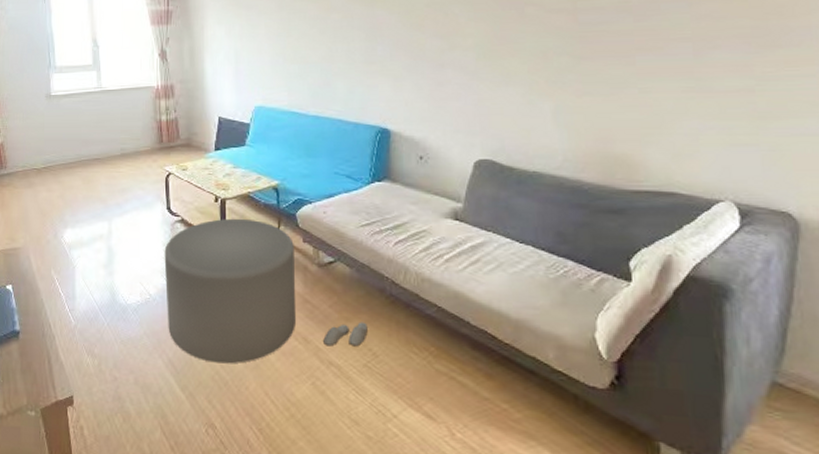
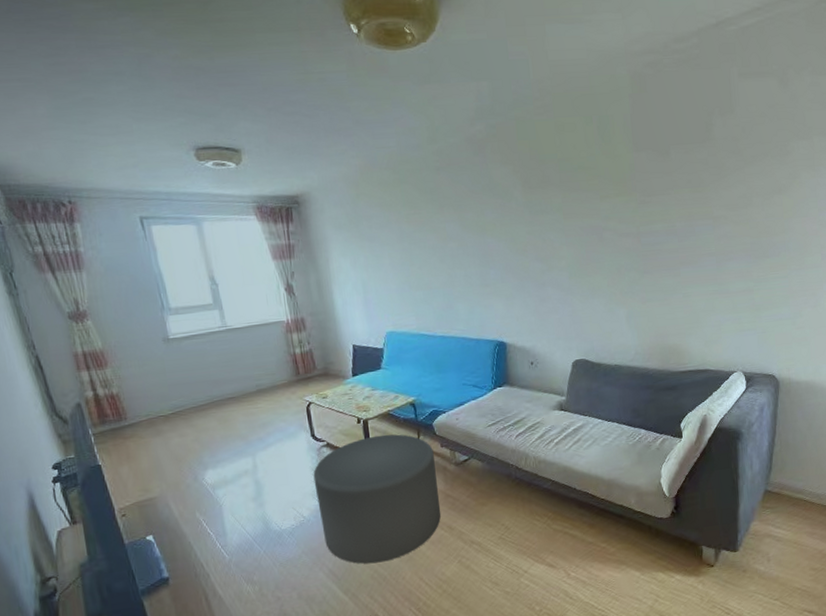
slippers: present [323,322,368,347] -> none [465,504,500,529]

